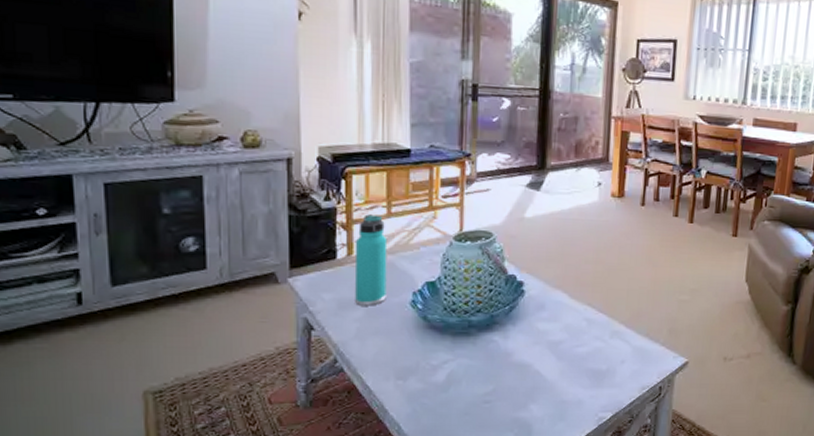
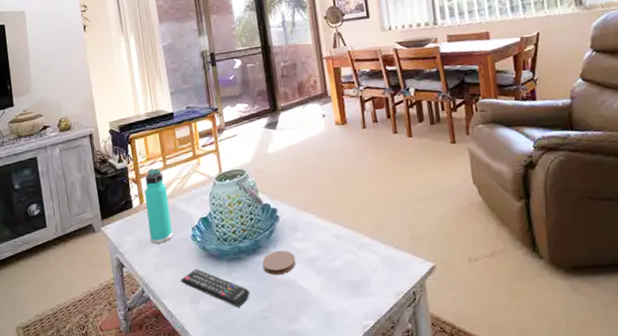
remote control: none [388,341,474,388] -> present [181,269,250,307]
coaster: none [494,329,536,357] -> present [262,250,296,276]

